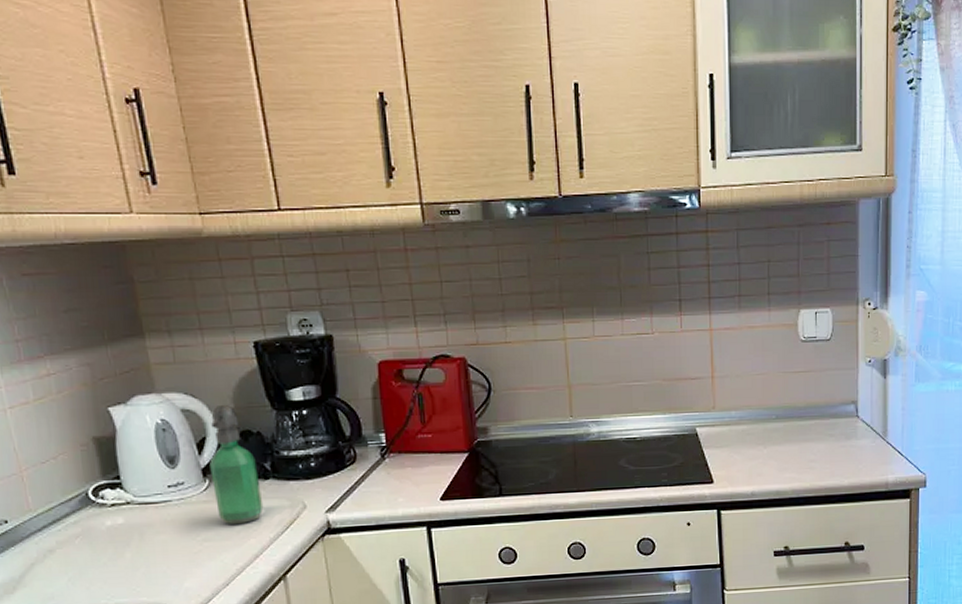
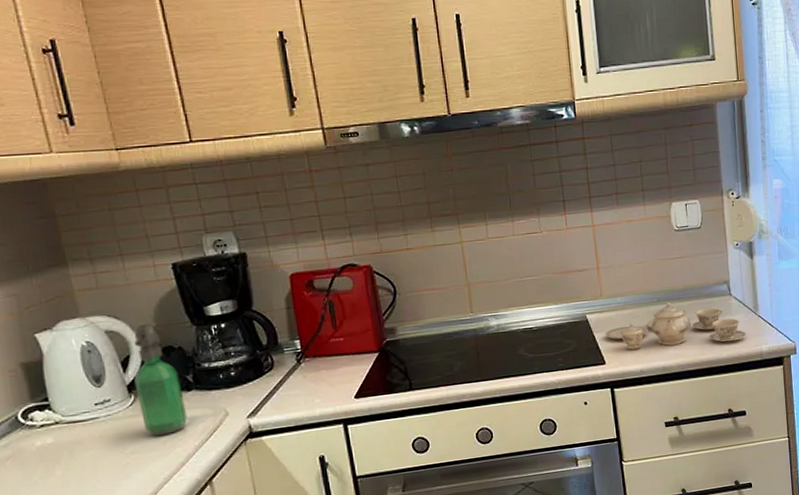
tea set: none [715,420,873,470] -> present [605,302,747,350]

